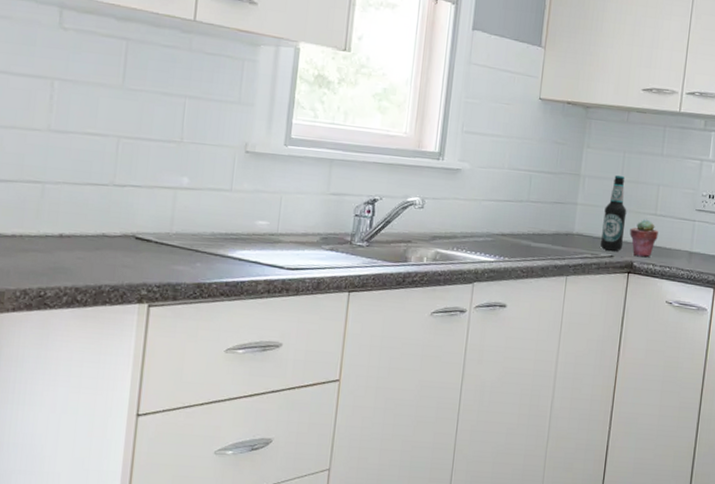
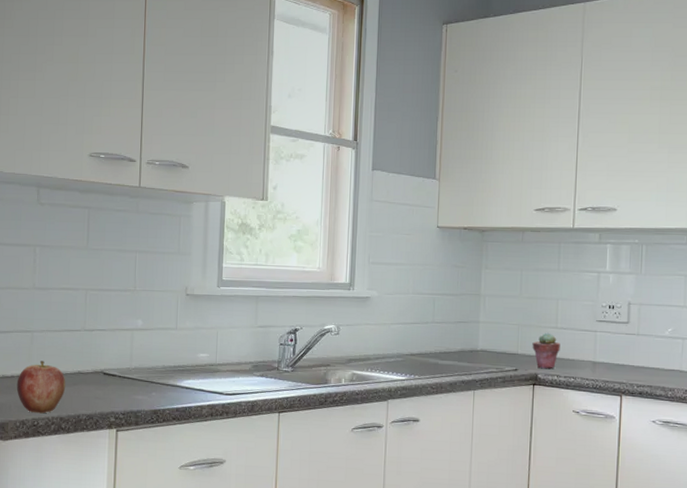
apple: none [18,218,86,283] -> present [16,361,66,414]
bottle: present [600,175,627,251] -> none [504,293,528,365]

